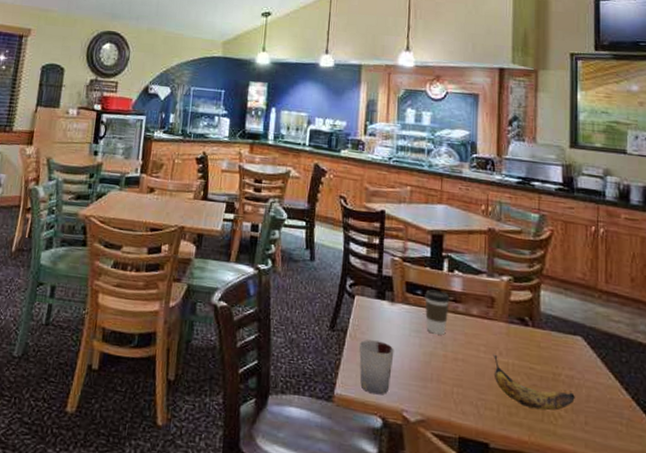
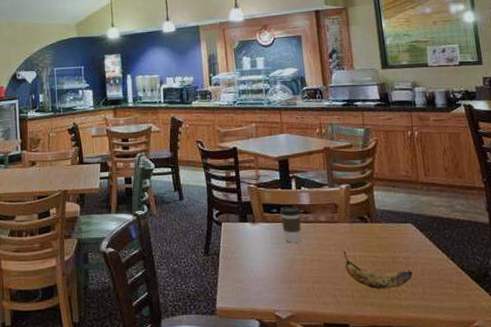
cup: present [358,339,394,395] -> none [230,257,262,302]

